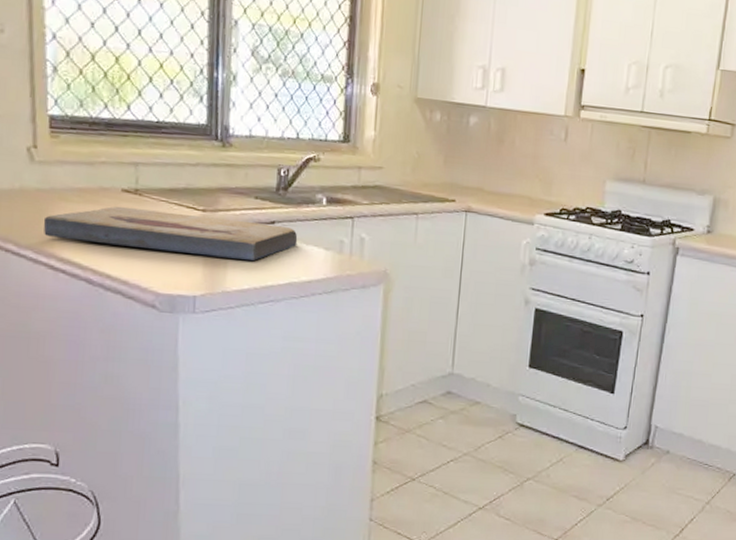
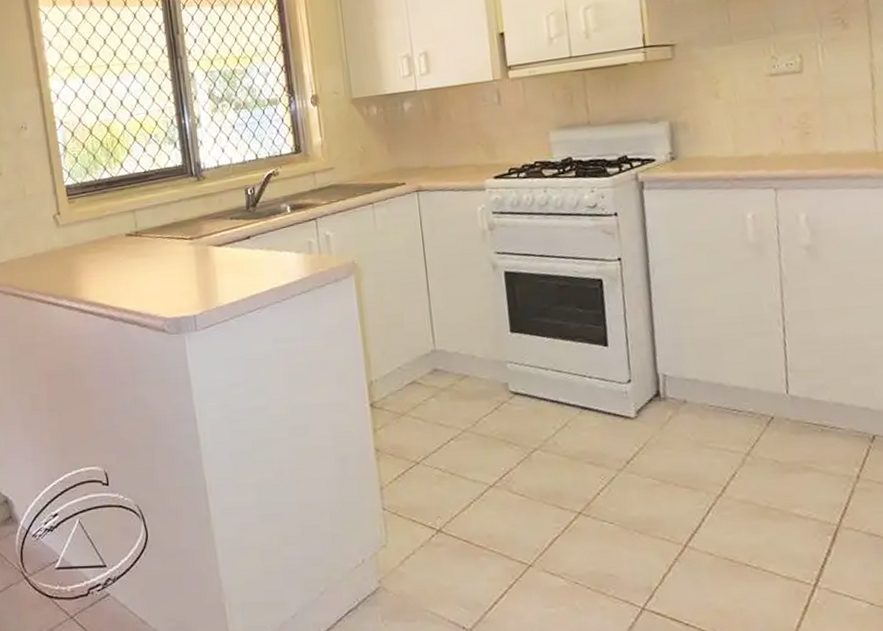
fish fossil: present [43,206,298,262] -> none [71,238,272,286]

